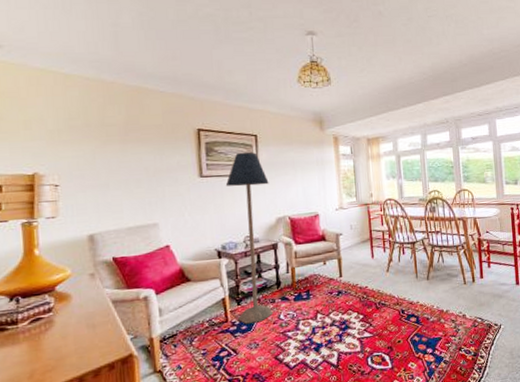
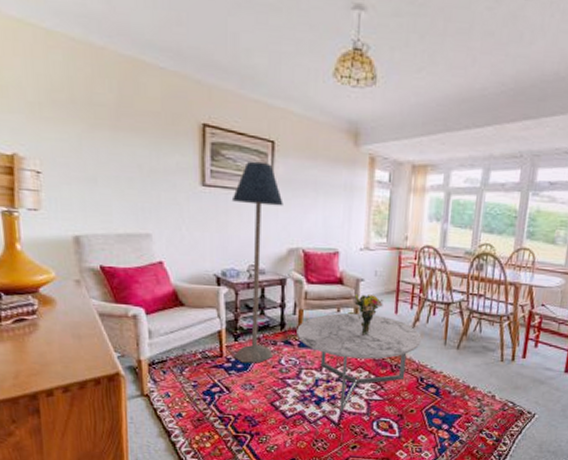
coffee table: none [291,262,397,354] -> present [297,312,421,412]
bouquet: none [332,245,361,282] -> present [348,293,384,336]

